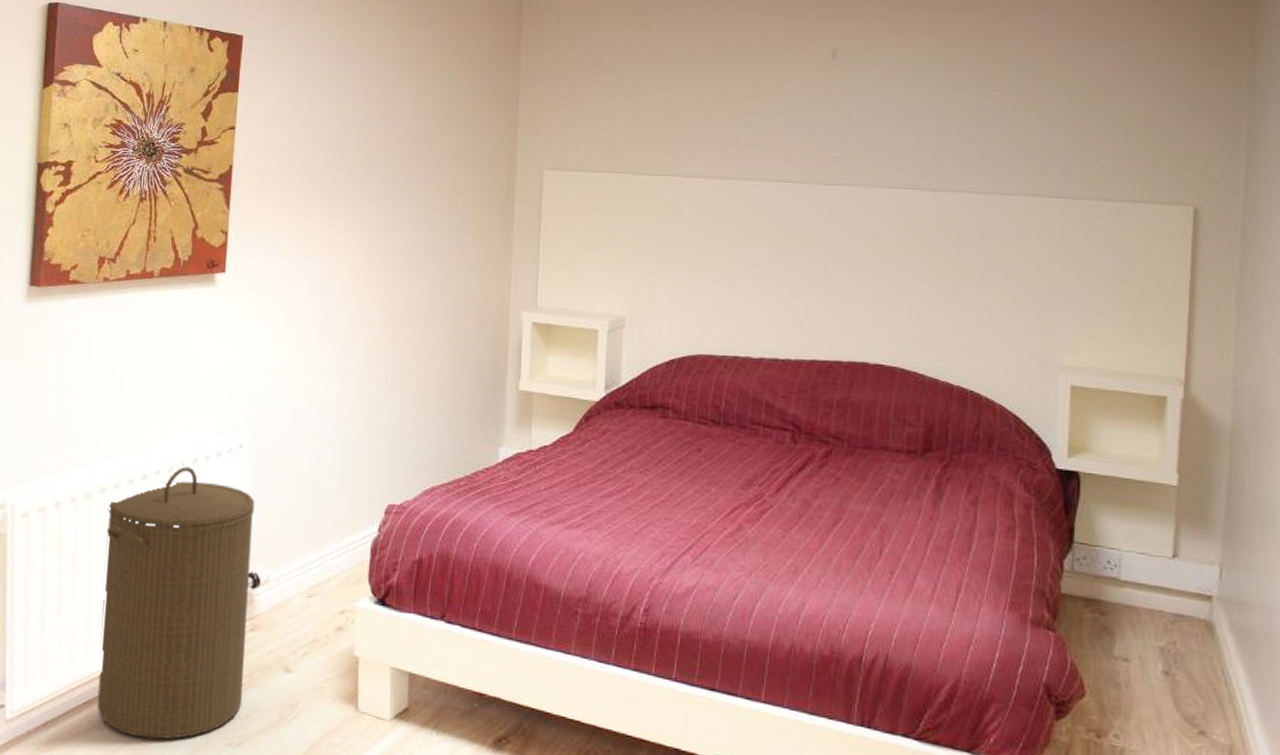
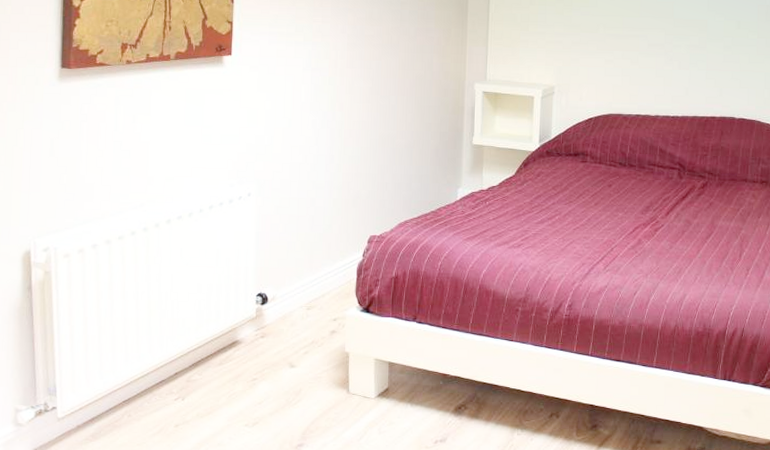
laundry hamper: present [97,466,255,740] -> none [135,212,262,425]

